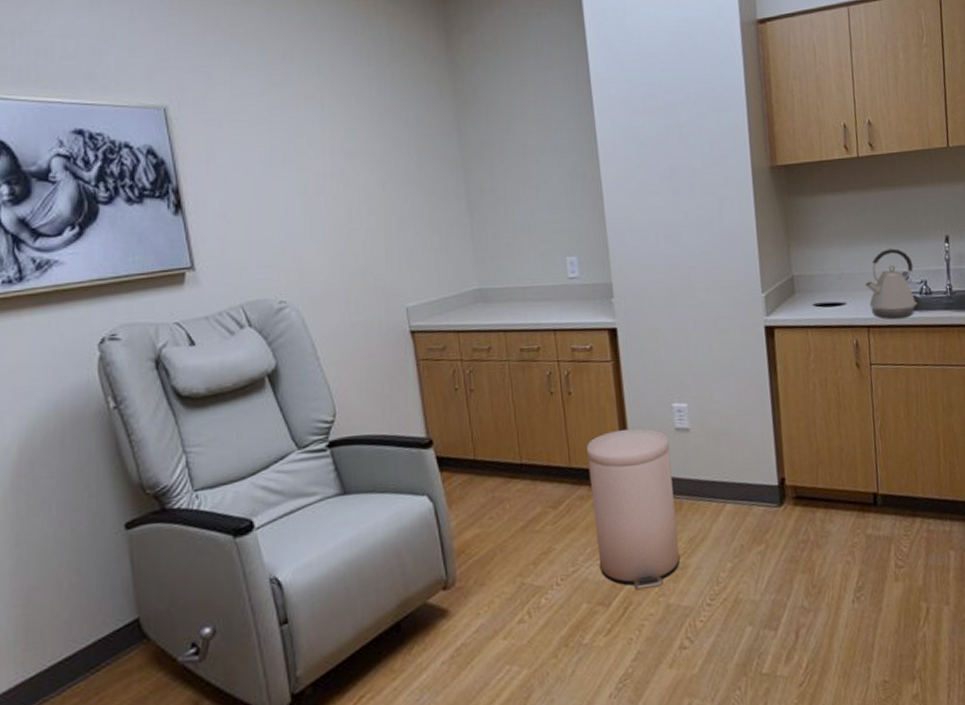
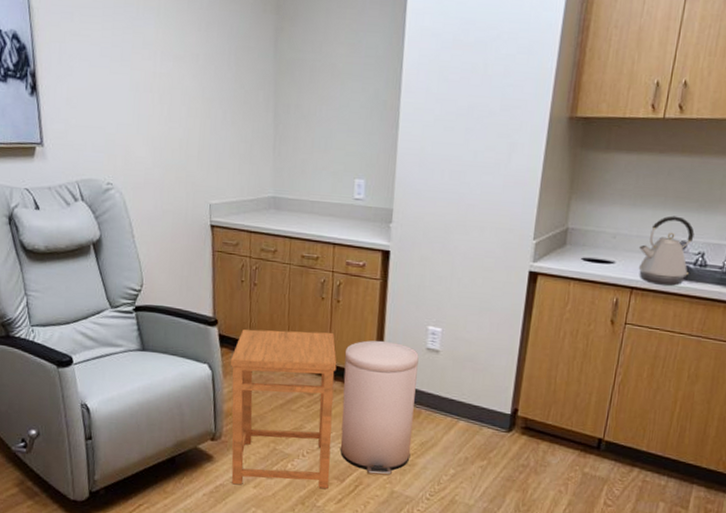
side table: none [453,431,594,641] -> present [230,329,337,489]

